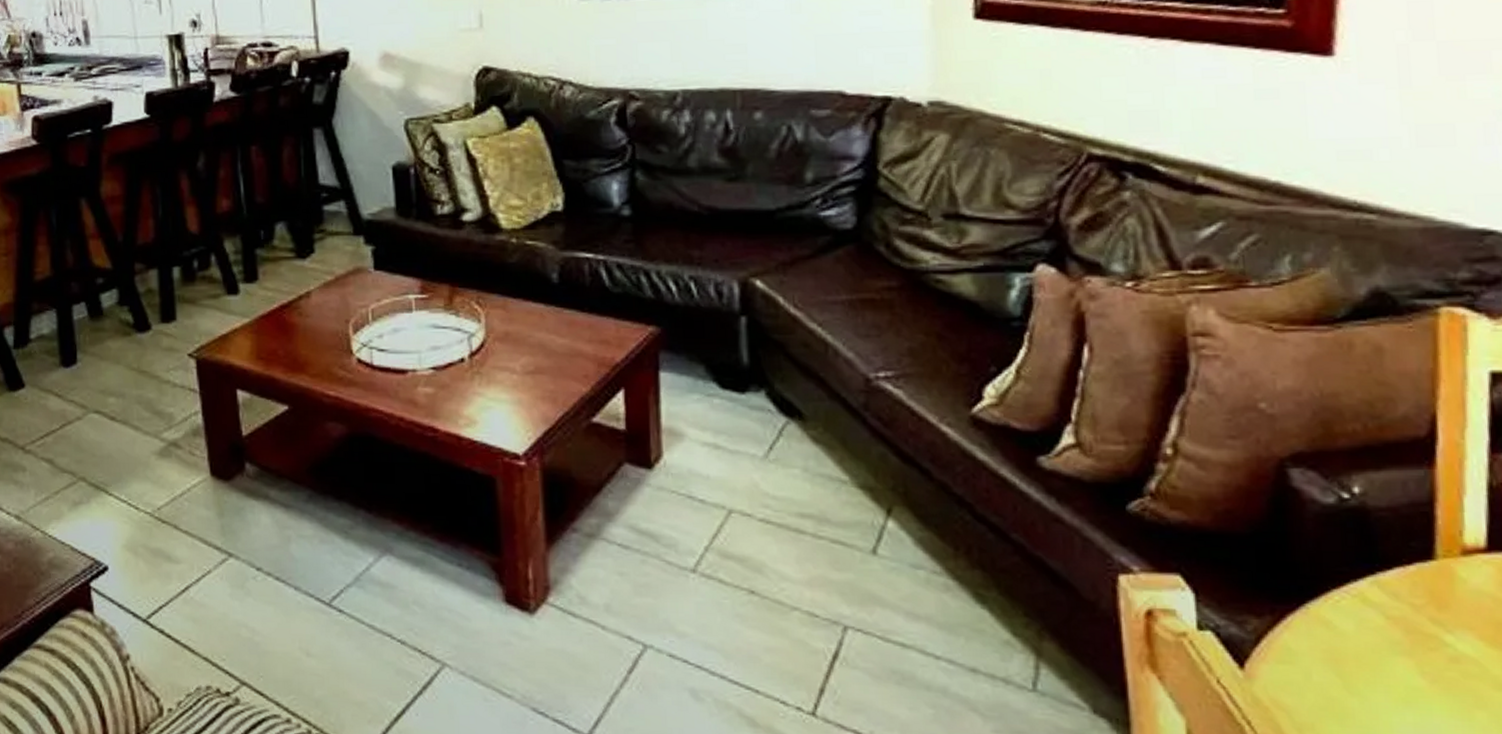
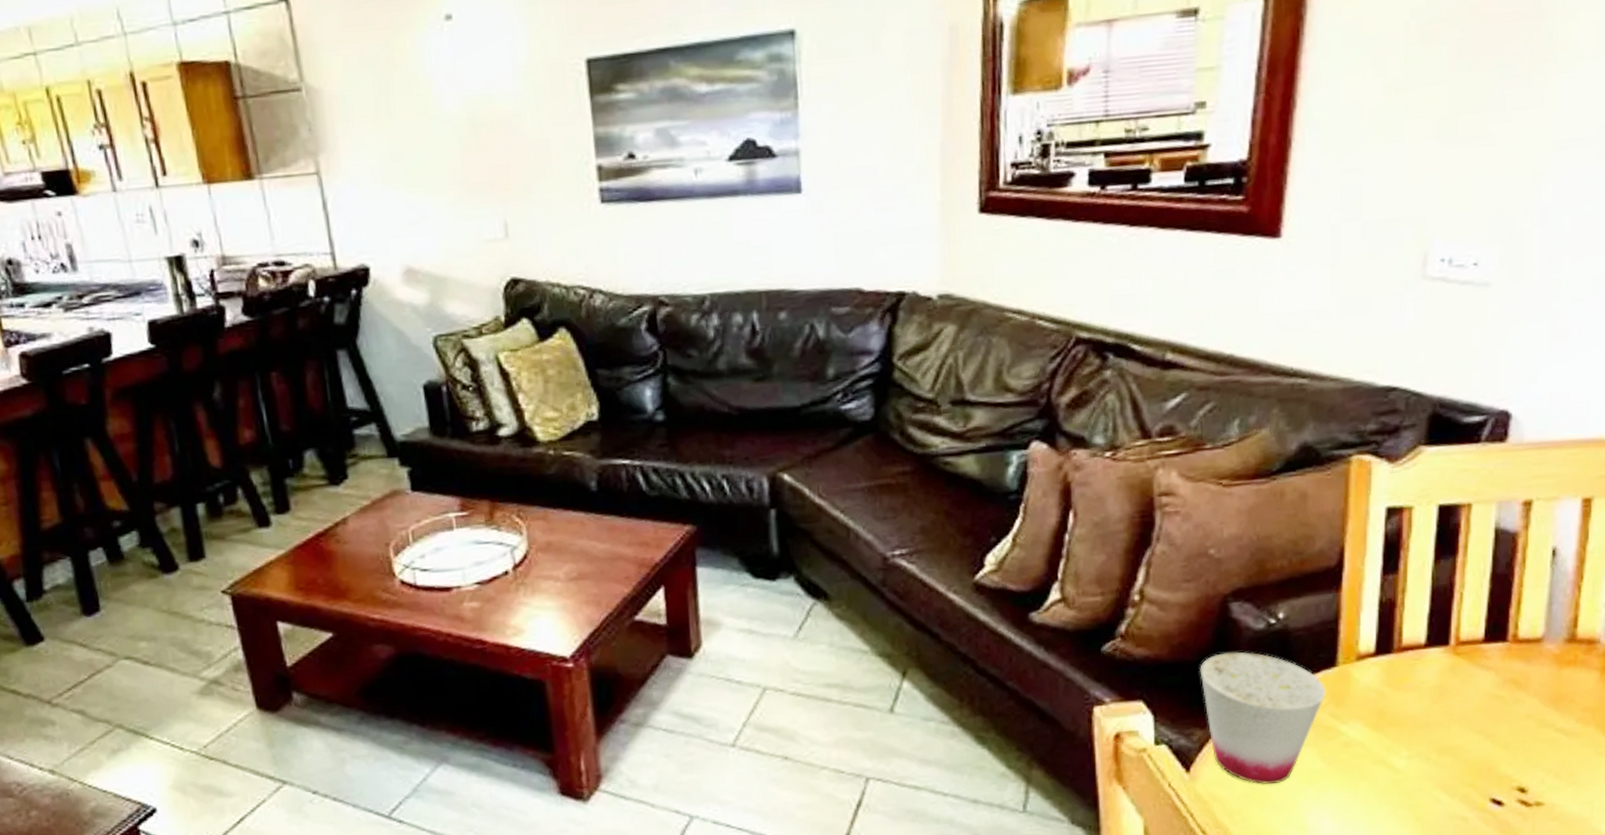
cup: none [1252,527,1423,697] -> present [1199,652,1327,784]

